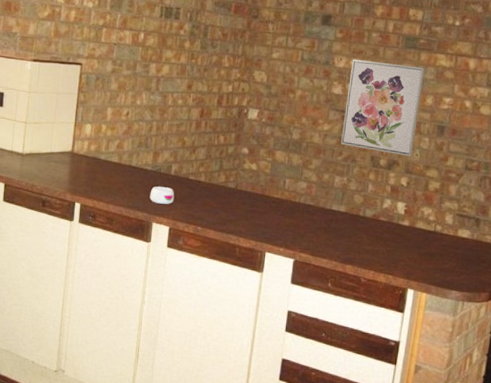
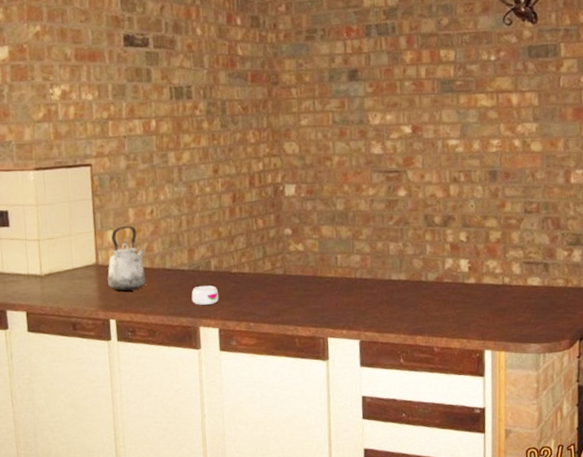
kettle: none [79,122,116,180] -> present [107,225,146,291]
wall art: present [340,59,426,157] -> none [387,111,468,210]

